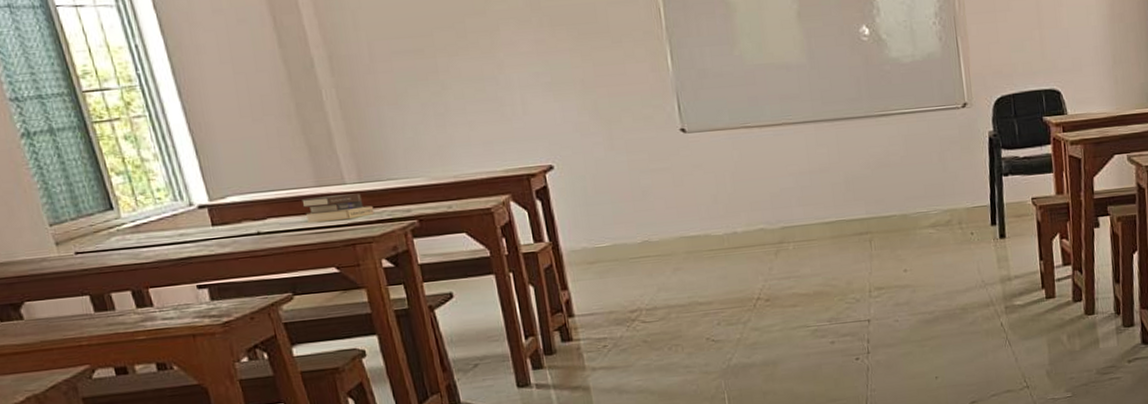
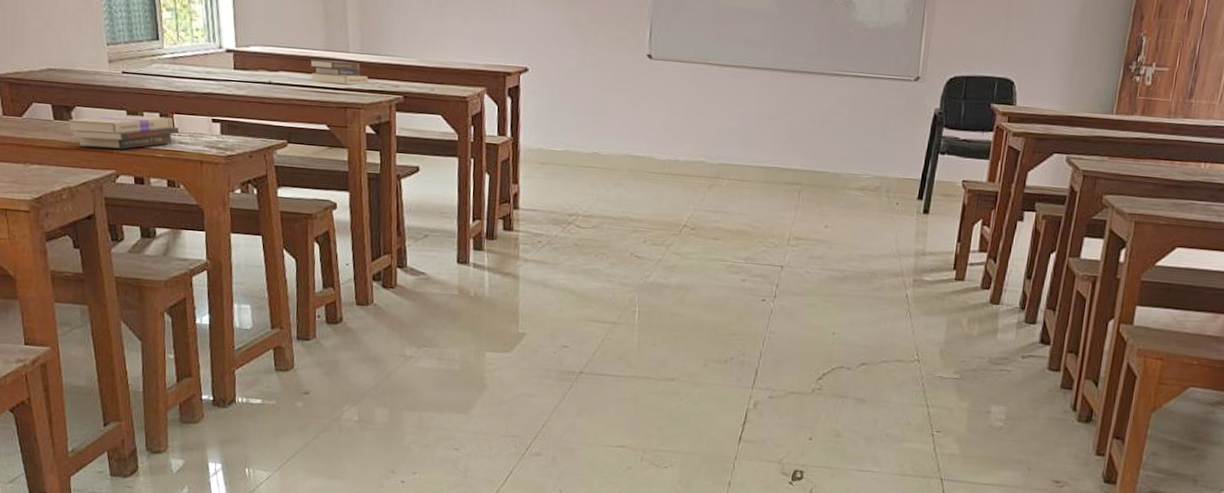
books: none [17,293,160,347] -> present [67,114,180,149]

